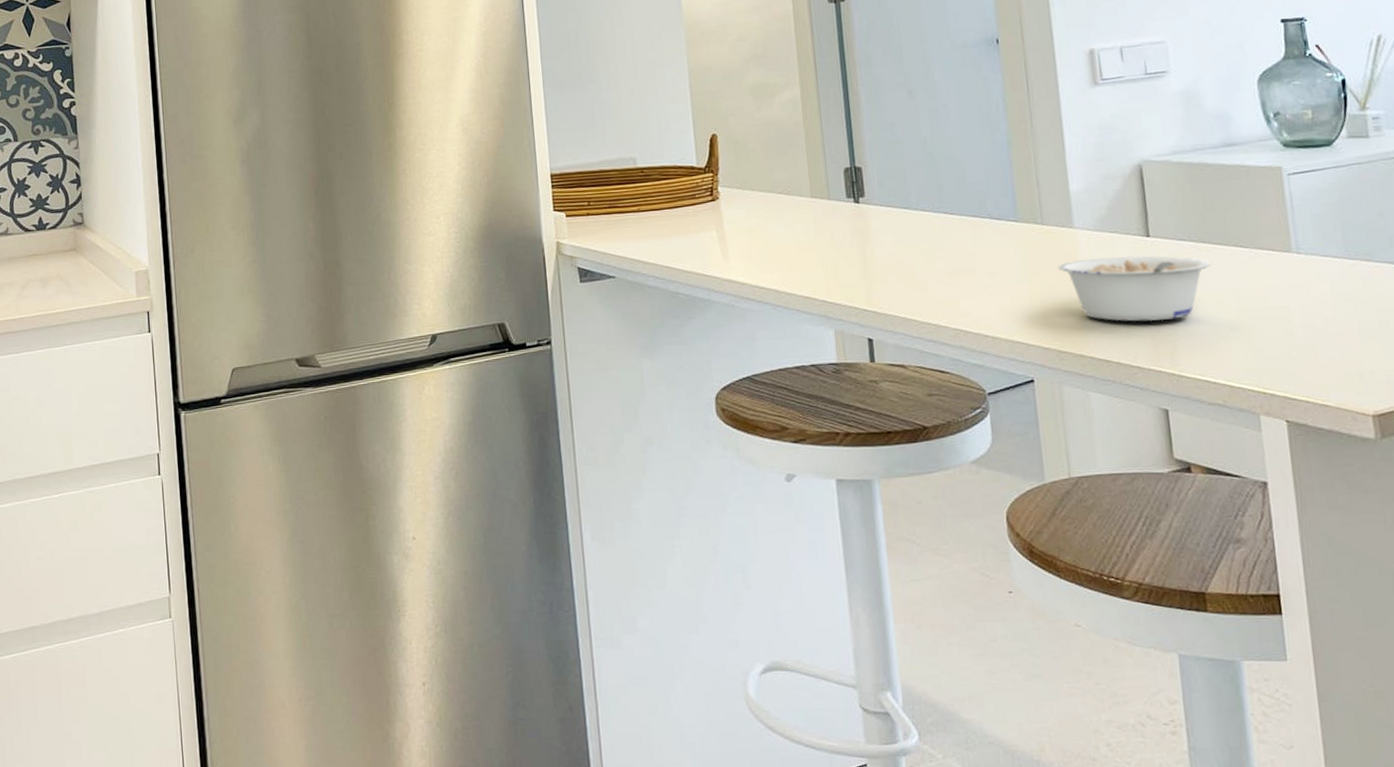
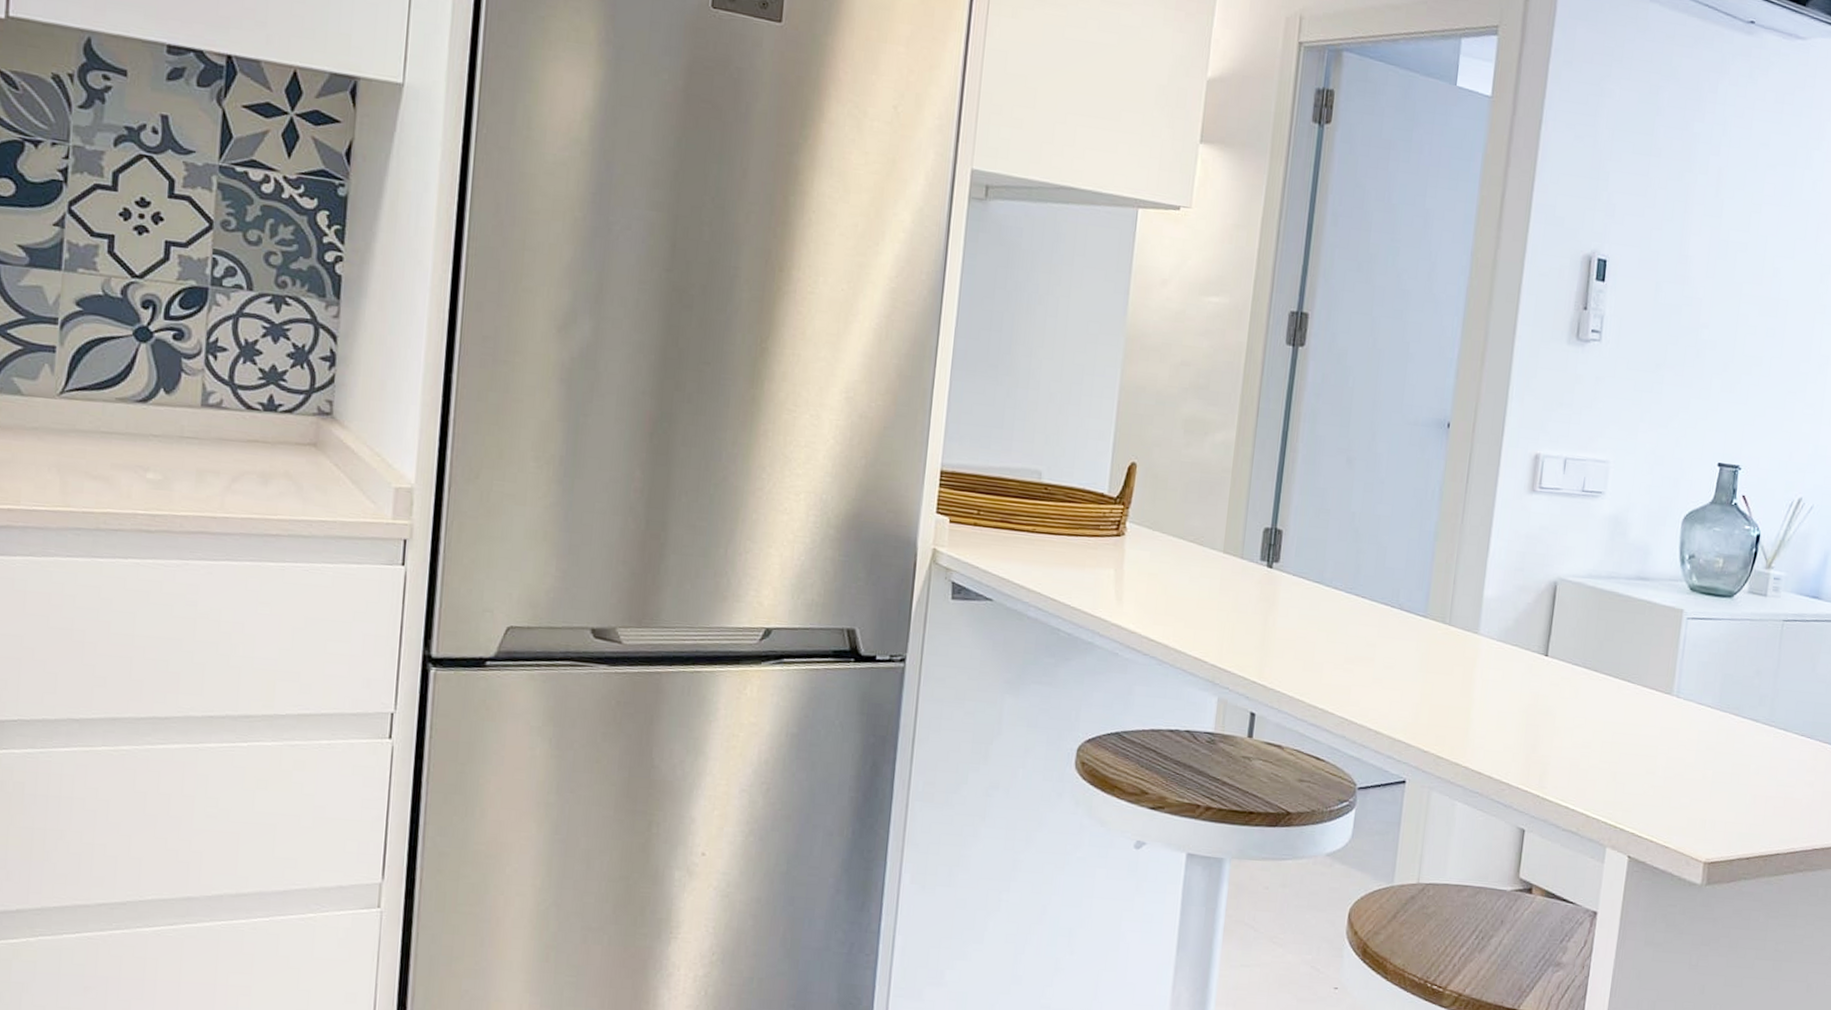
legume: present [1058,255,1211,322] -> none [1454,667,1598,742]

